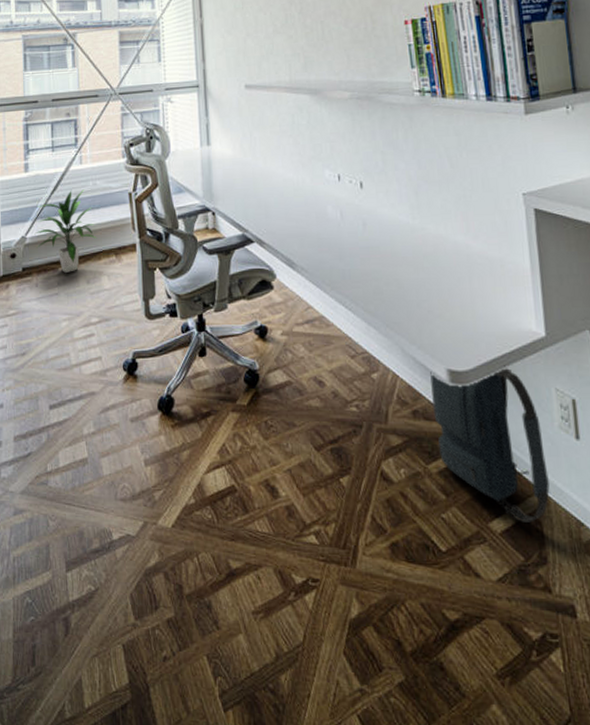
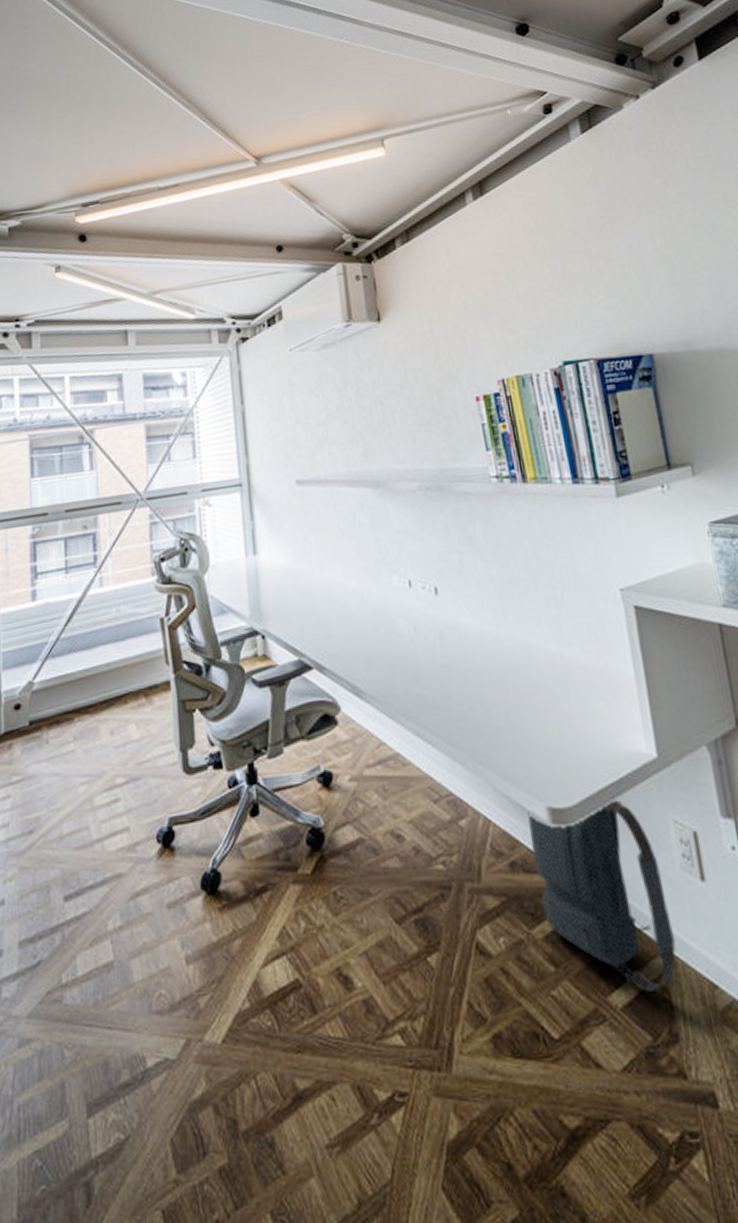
indoor plant: present [34,189,97,274] -> none [44,617,122,725]

